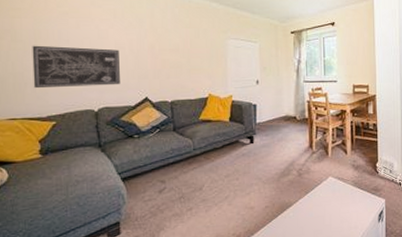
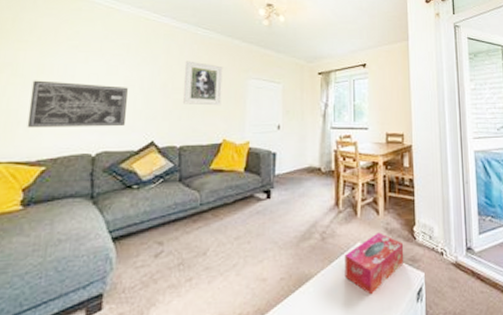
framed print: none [168,24,205,65] -> present [183,61,223,106]
tissue box: none [318,168,368,217] -> present [344,232,404,295]

